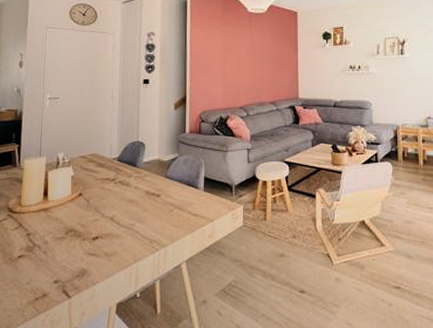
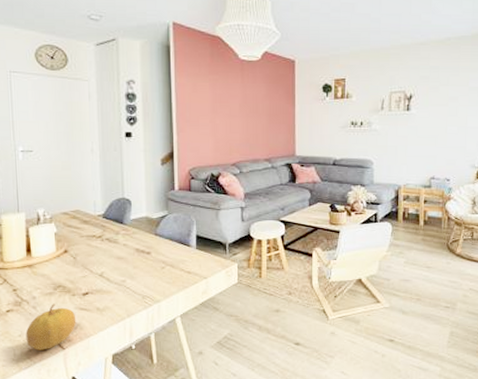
fruit: none [33,249,85,299] -> present [25,304,77,350]

